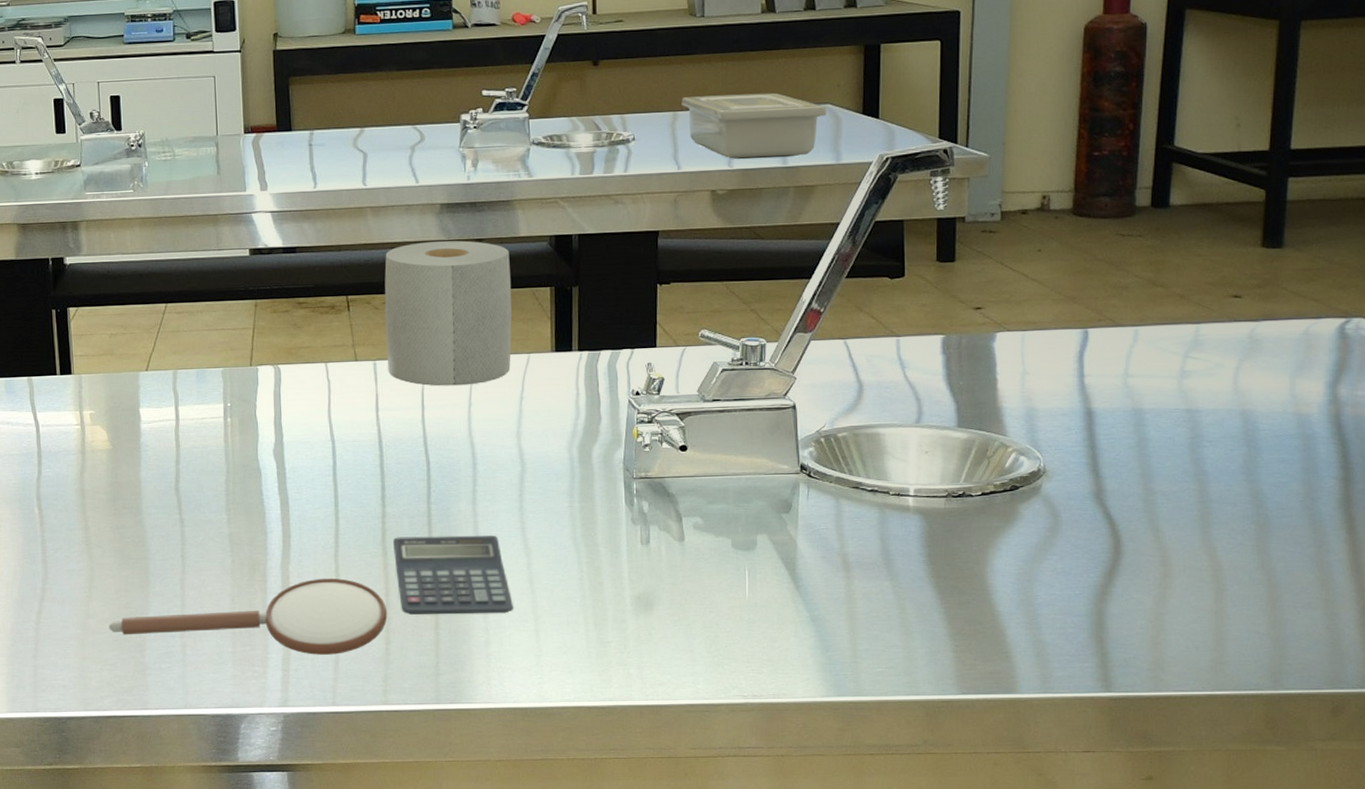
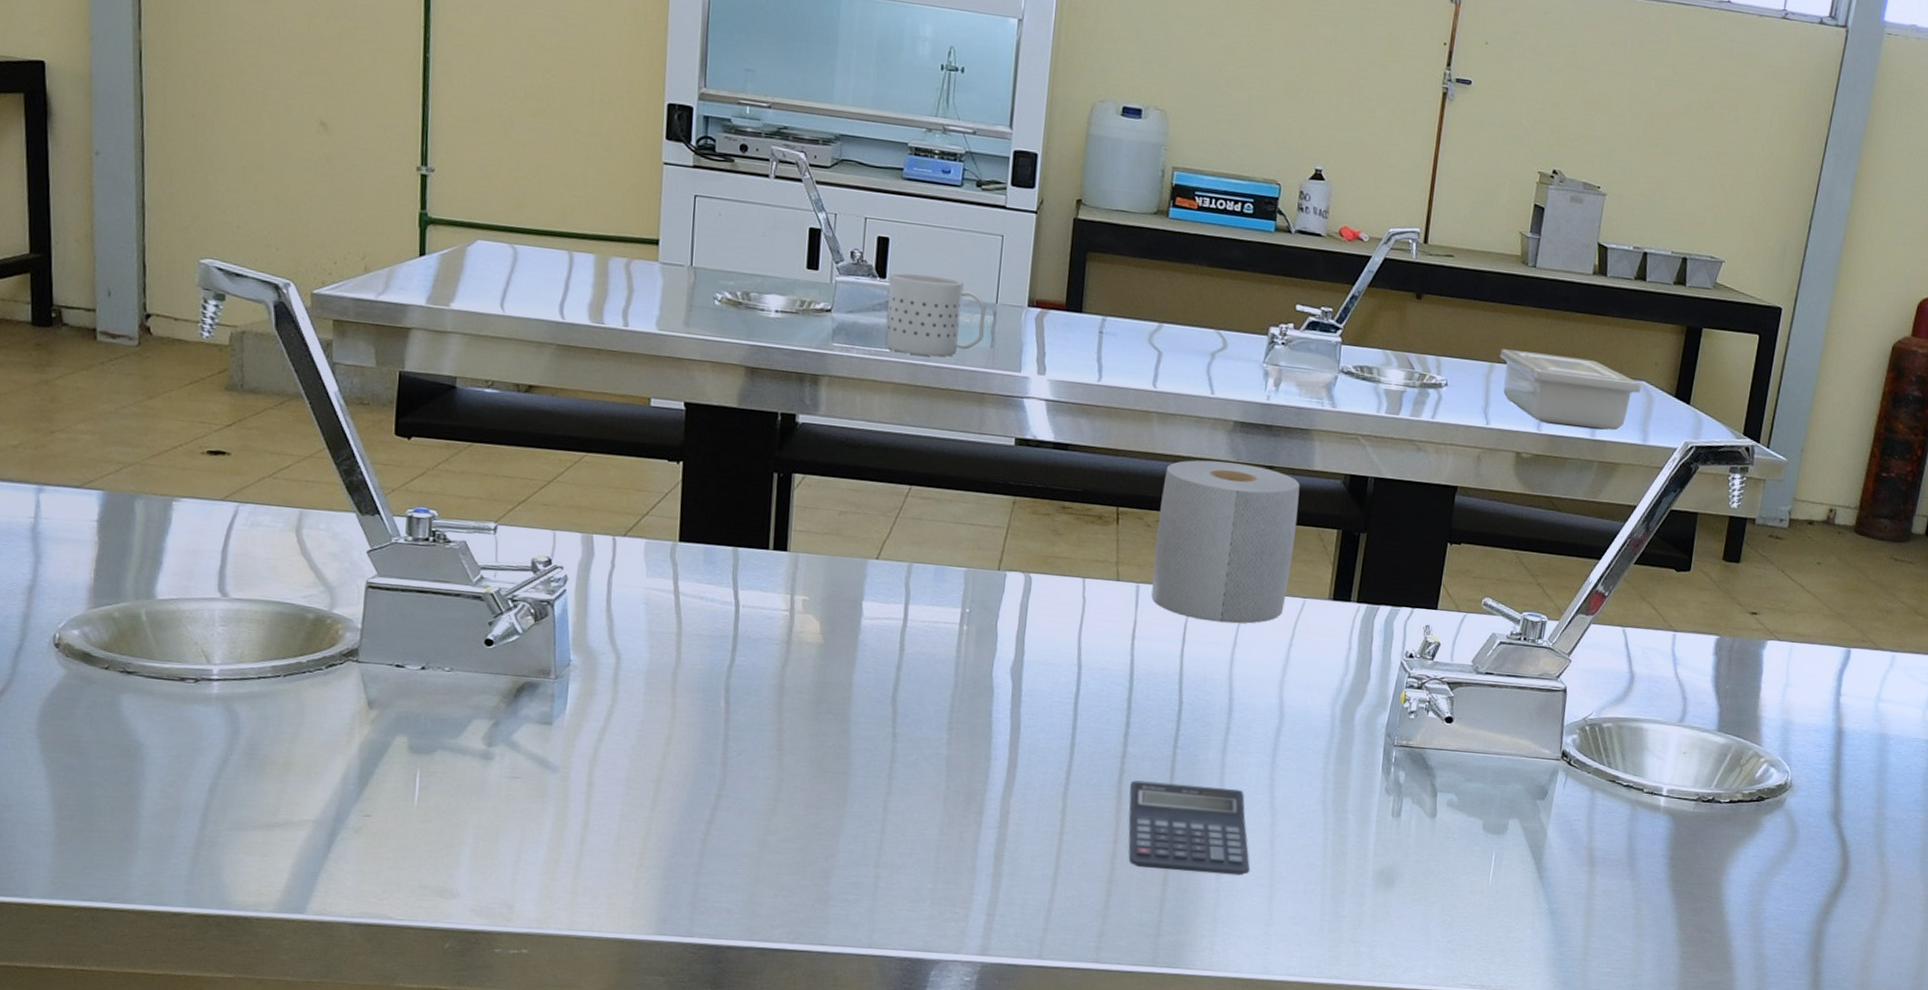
magnifying glass: present [109,578,388,655] -> none [791,816,1113,903]
mug: none [124,120,210,191] -> present [884,272,987,357]

